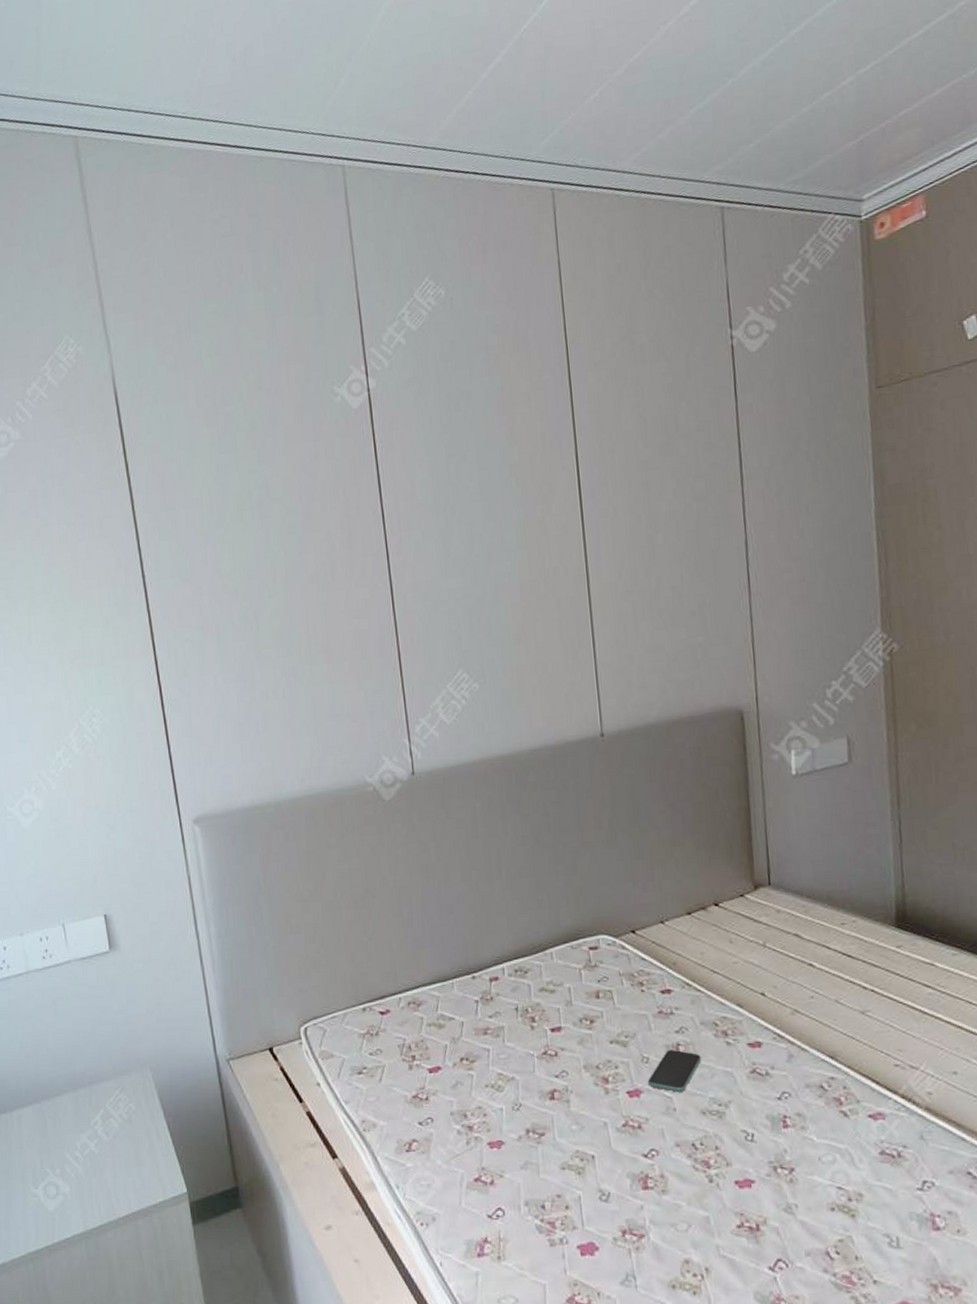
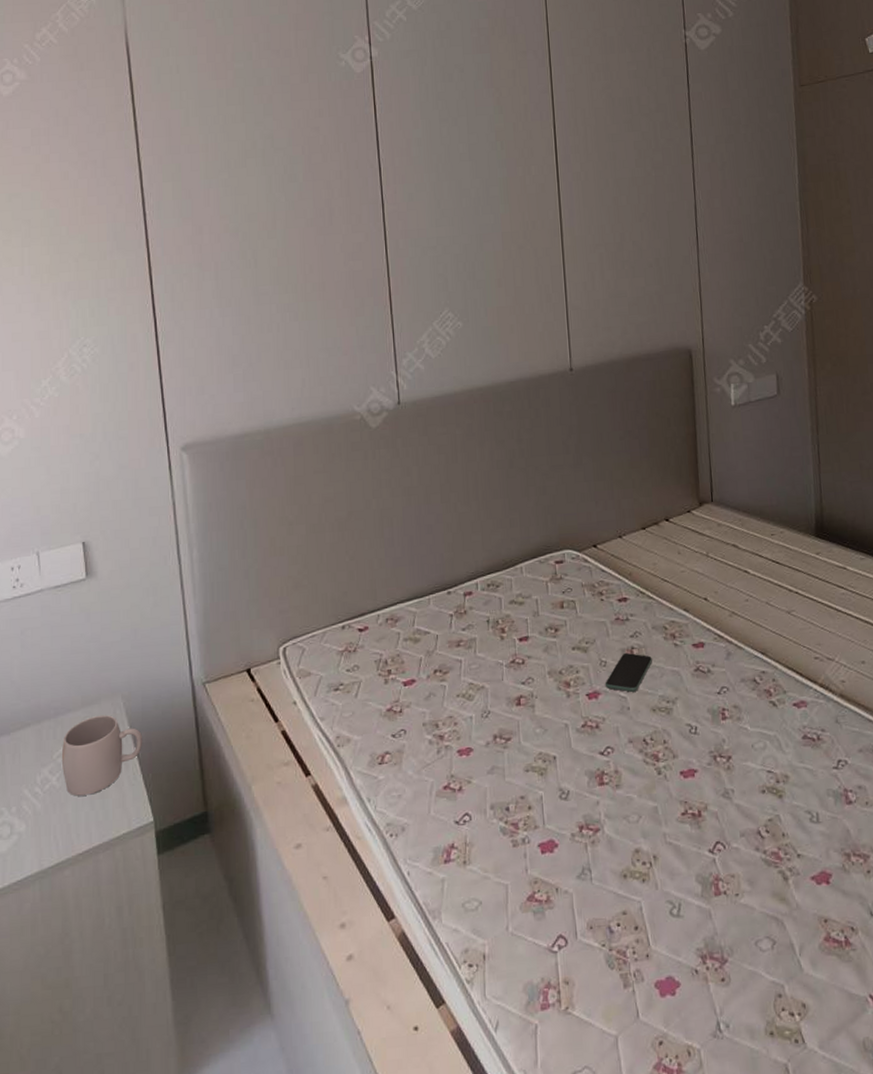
mug: none [97,1085,173,1163] -> present [61,714,143,796]

